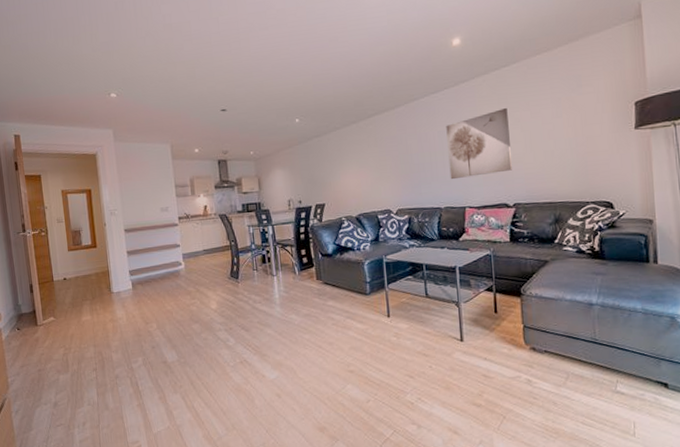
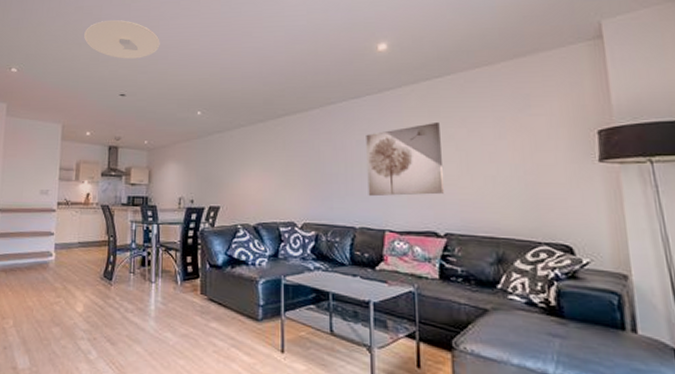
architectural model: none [177,35,253,75] -> present [84,19,160,59]

